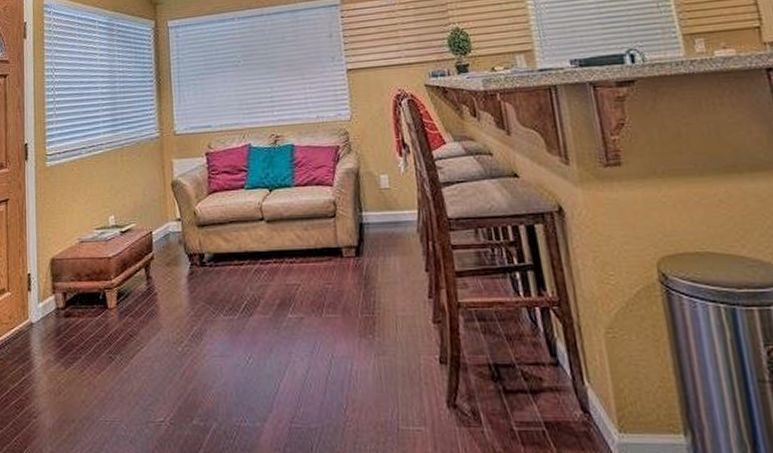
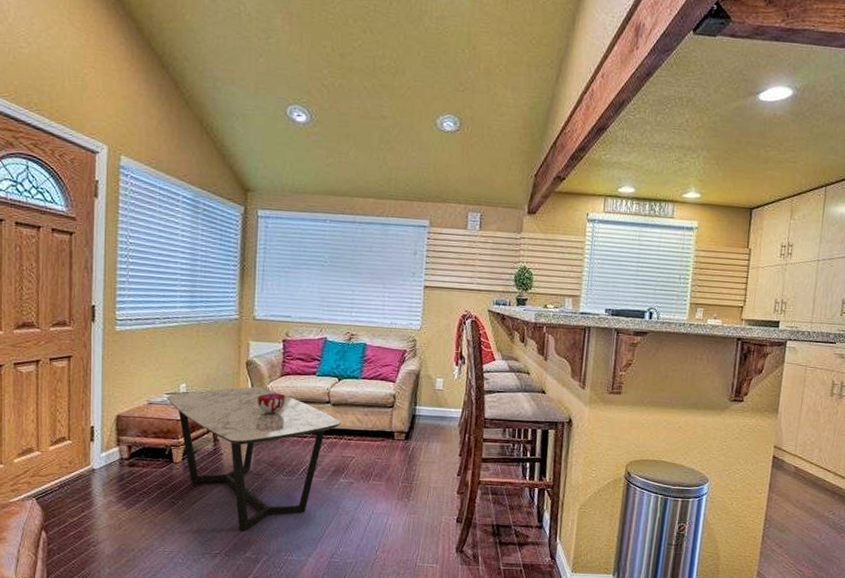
coffee table: none [97,210,279,391] -> present [167,386,341,532]
decorative bowl: none [186,214,216,240] -> present [256,393,285,413]

